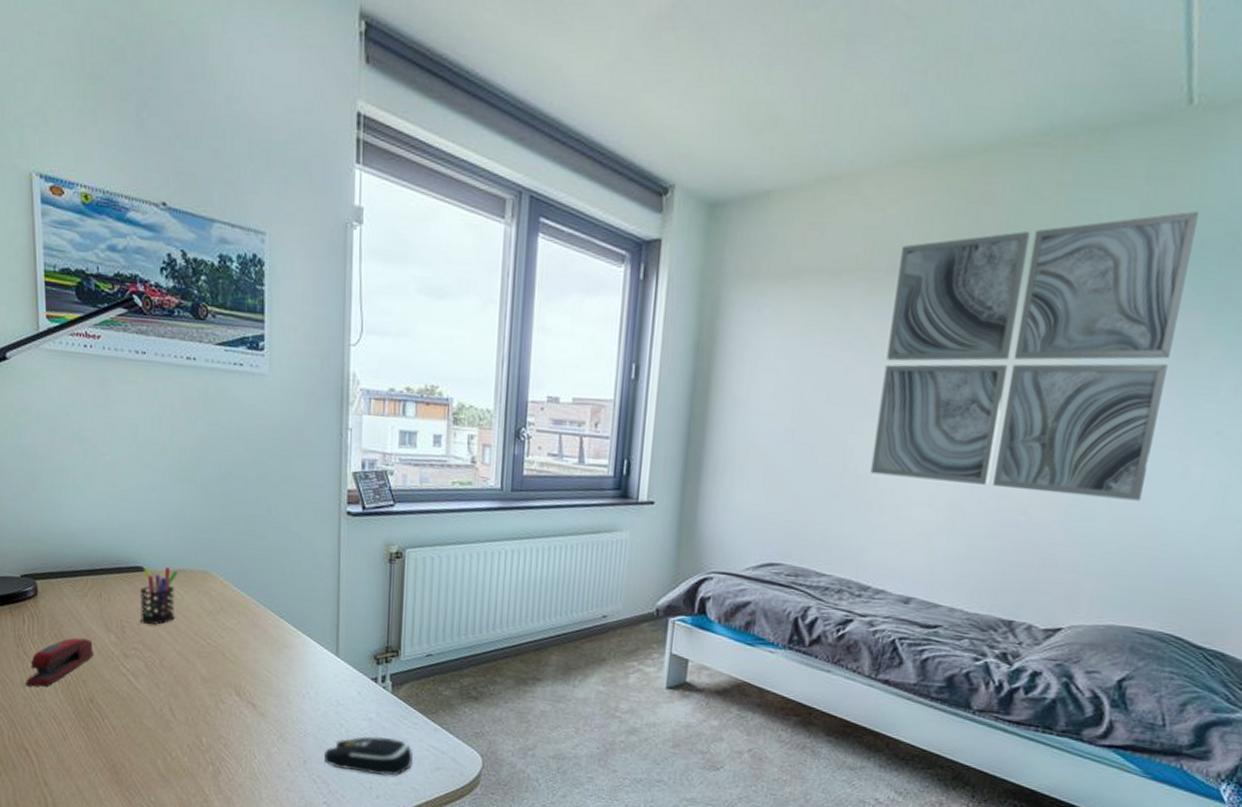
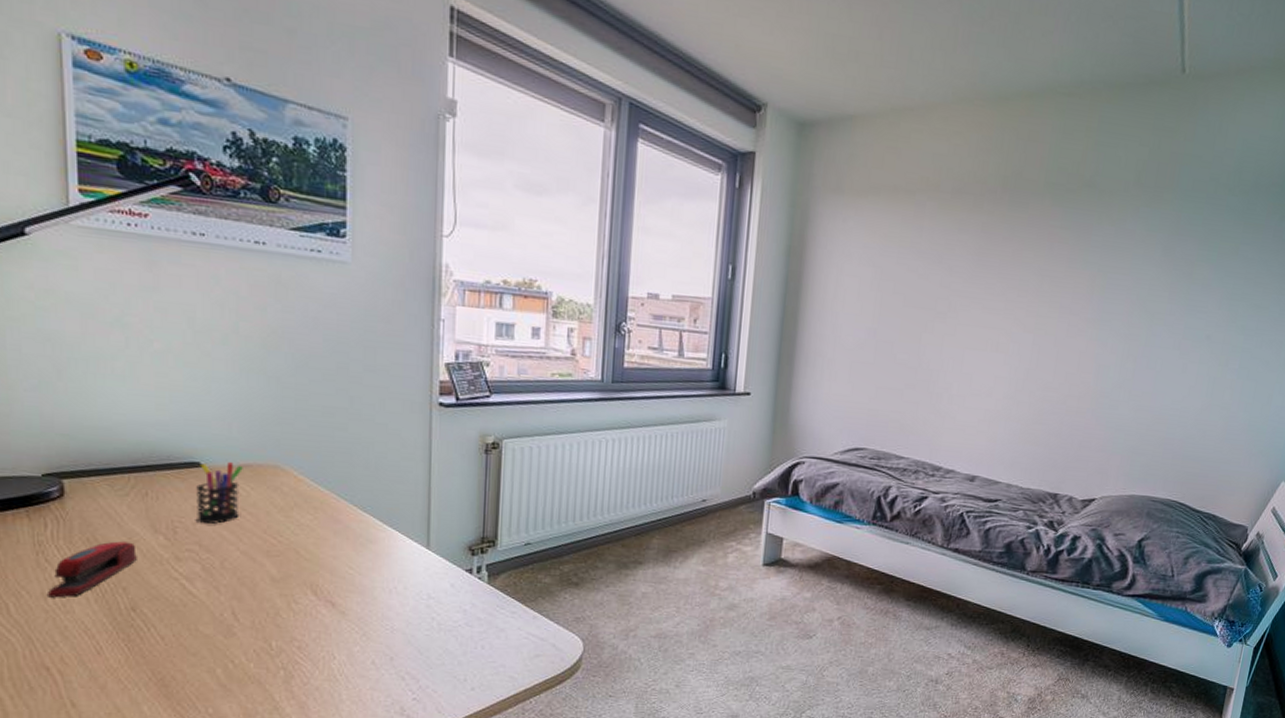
computer mouse: present [324,736,413,775] -> none [414,627,510,667]
wall art: present [870,210,1199,501] -> none [941,158,1191,392]

